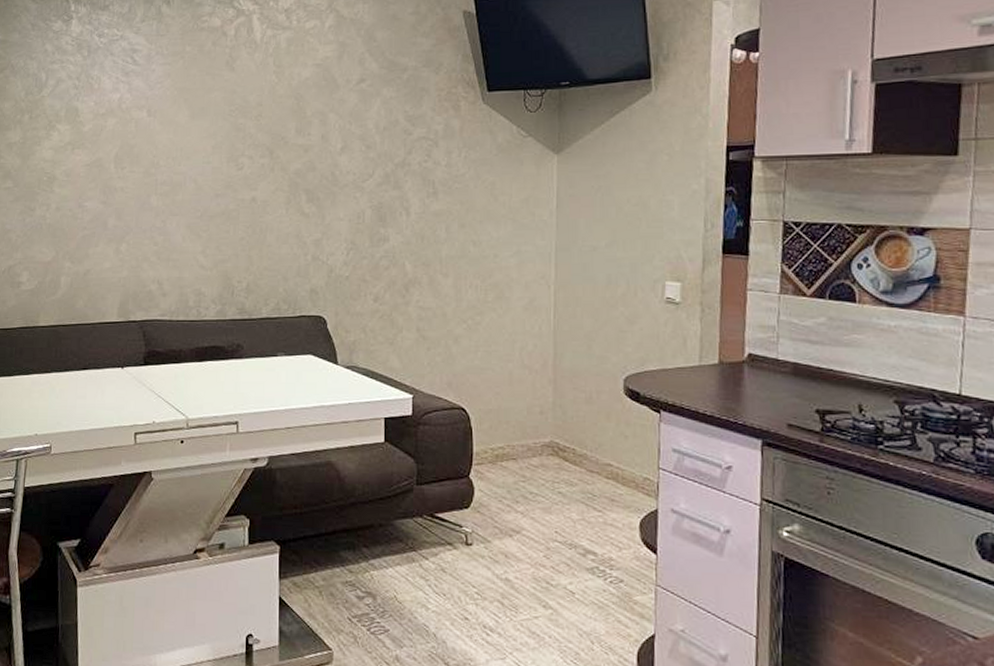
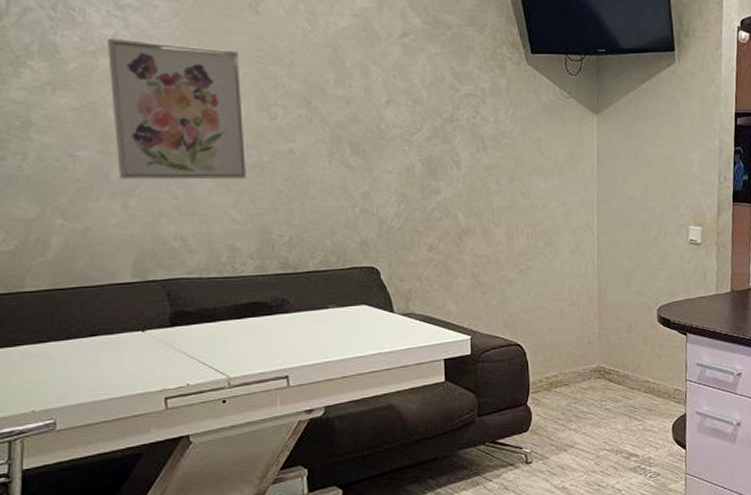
wall art: none [114,101,216,227] -> present [108,38,247,180]

